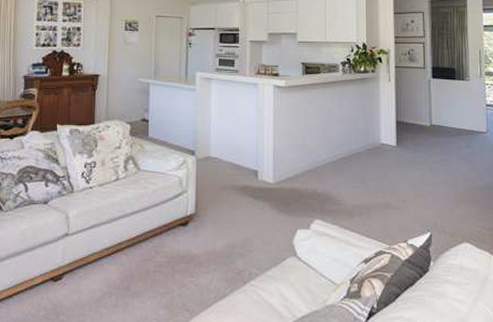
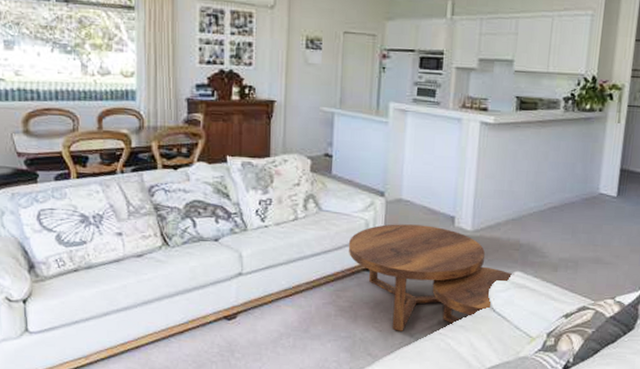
coffee table: none [164,180,315,285] -> present [348,224,514,331]

